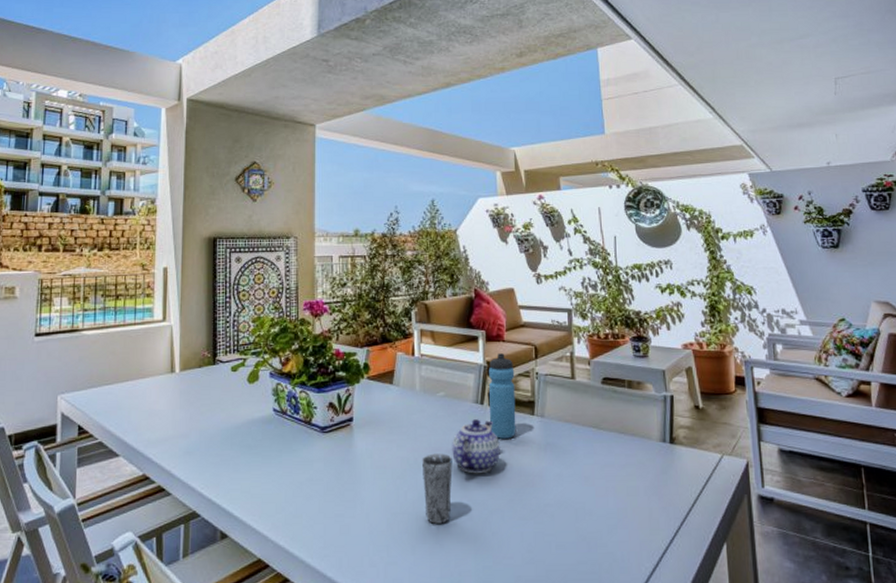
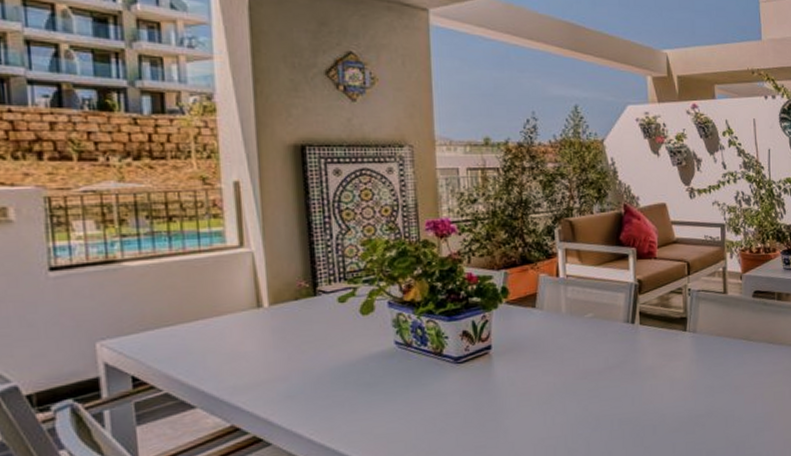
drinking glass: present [422,453,453,524] -> none [570,375,603,445]
teapot: present [452,419,500,474] -> none [602,338,652,393]
water bottle: present [488,353,516,439] -> none [639,271,668,357]

